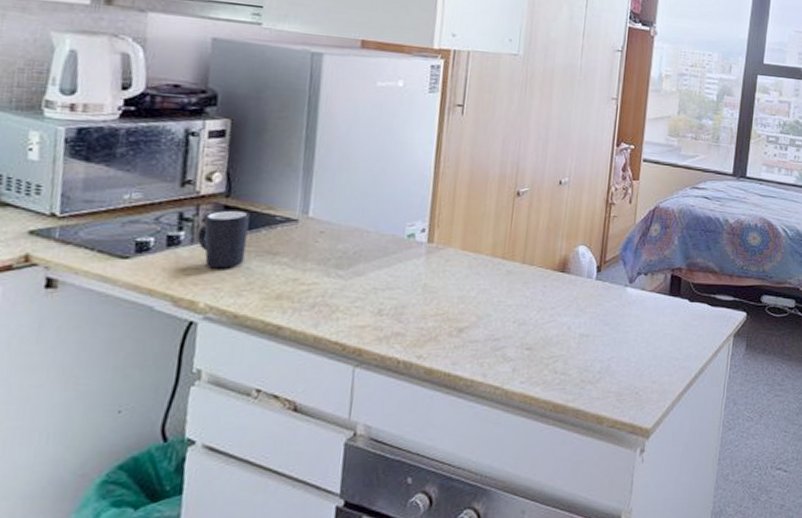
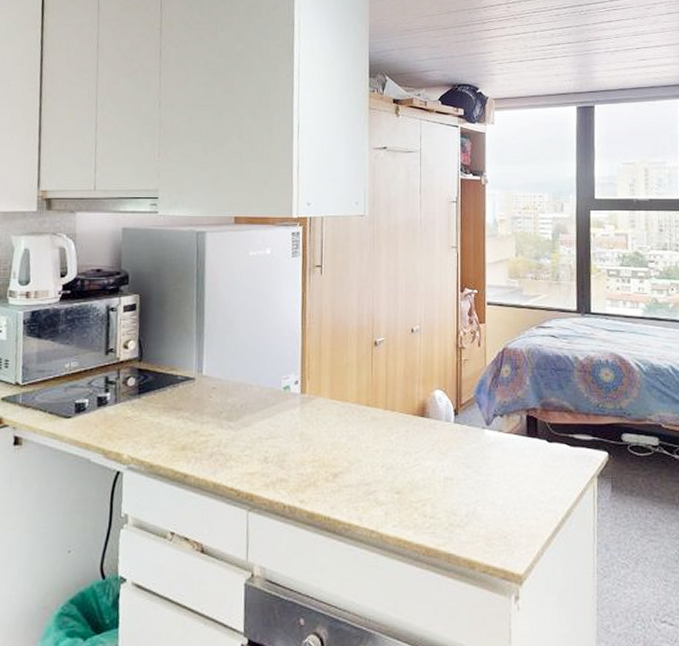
mug: present [197,210,250,269] -> none [119,372,158,424]

